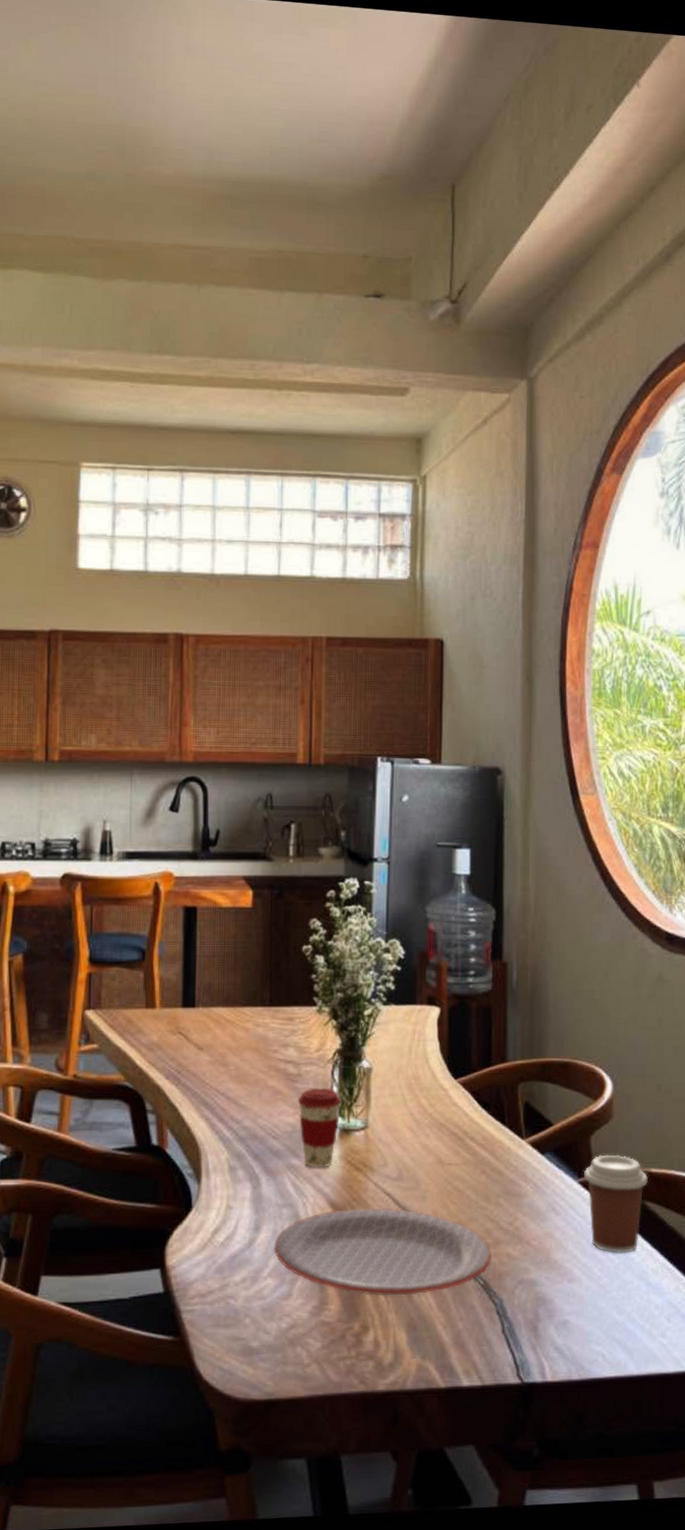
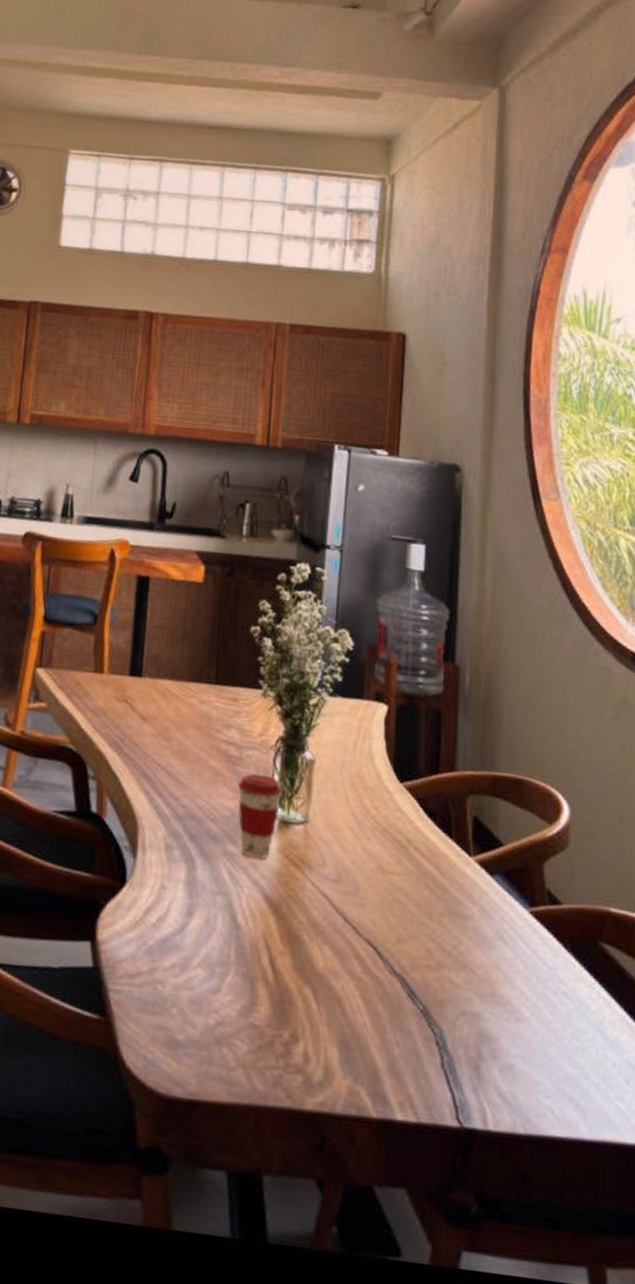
plate: present [274,1207,492,1296] -> none [205,905,433,1010]
coffee cup: present [584,1154,648,1253] -> none [536,884,607,999]

